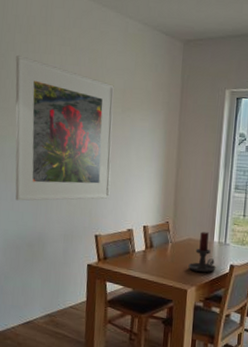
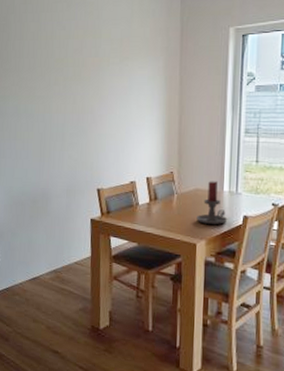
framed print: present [15,55,114,201] -> none [15,17,112,158]

